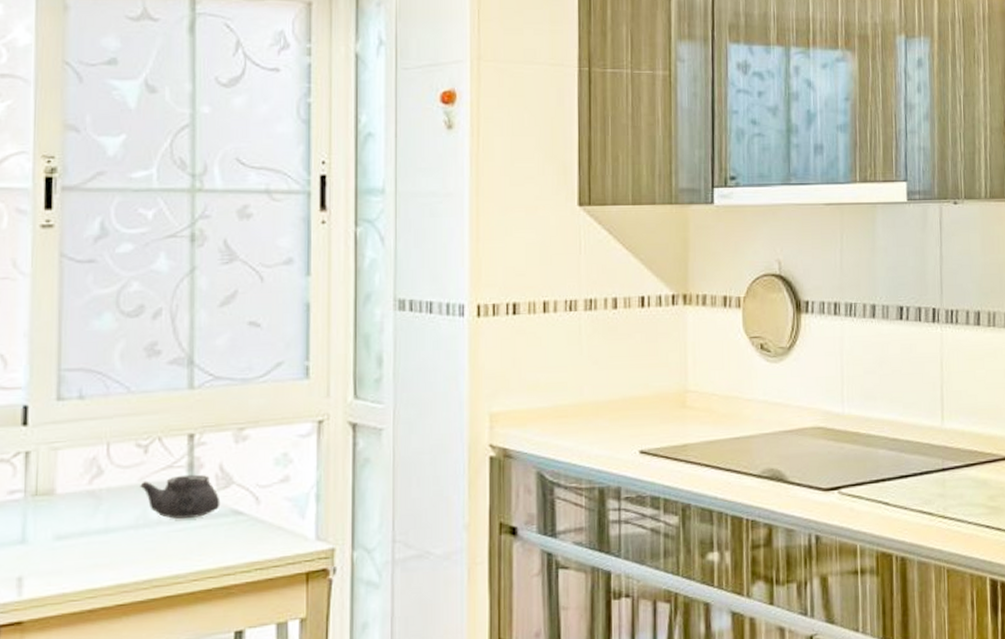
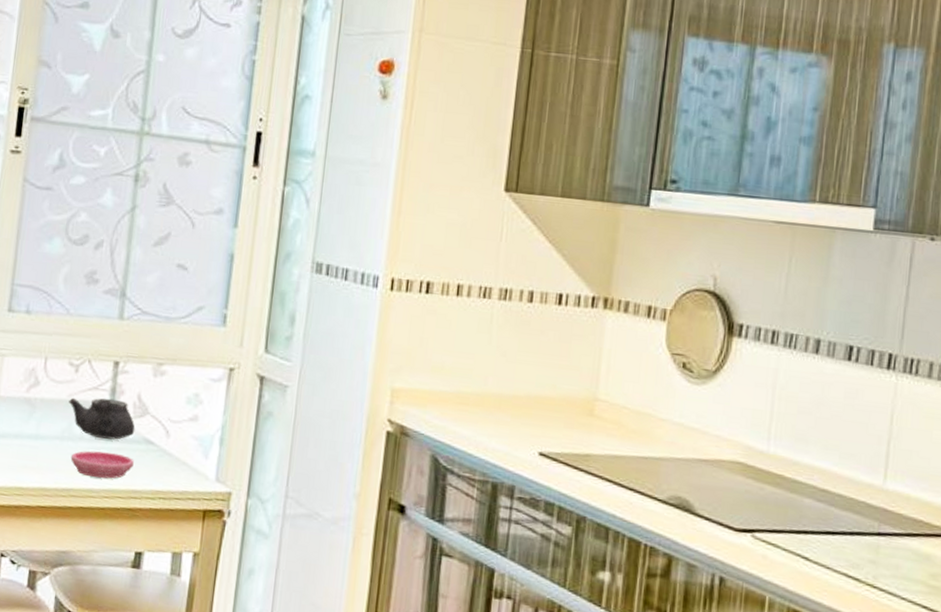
saucer: none [149,531,223,562] -> present [70,450,134,479]

